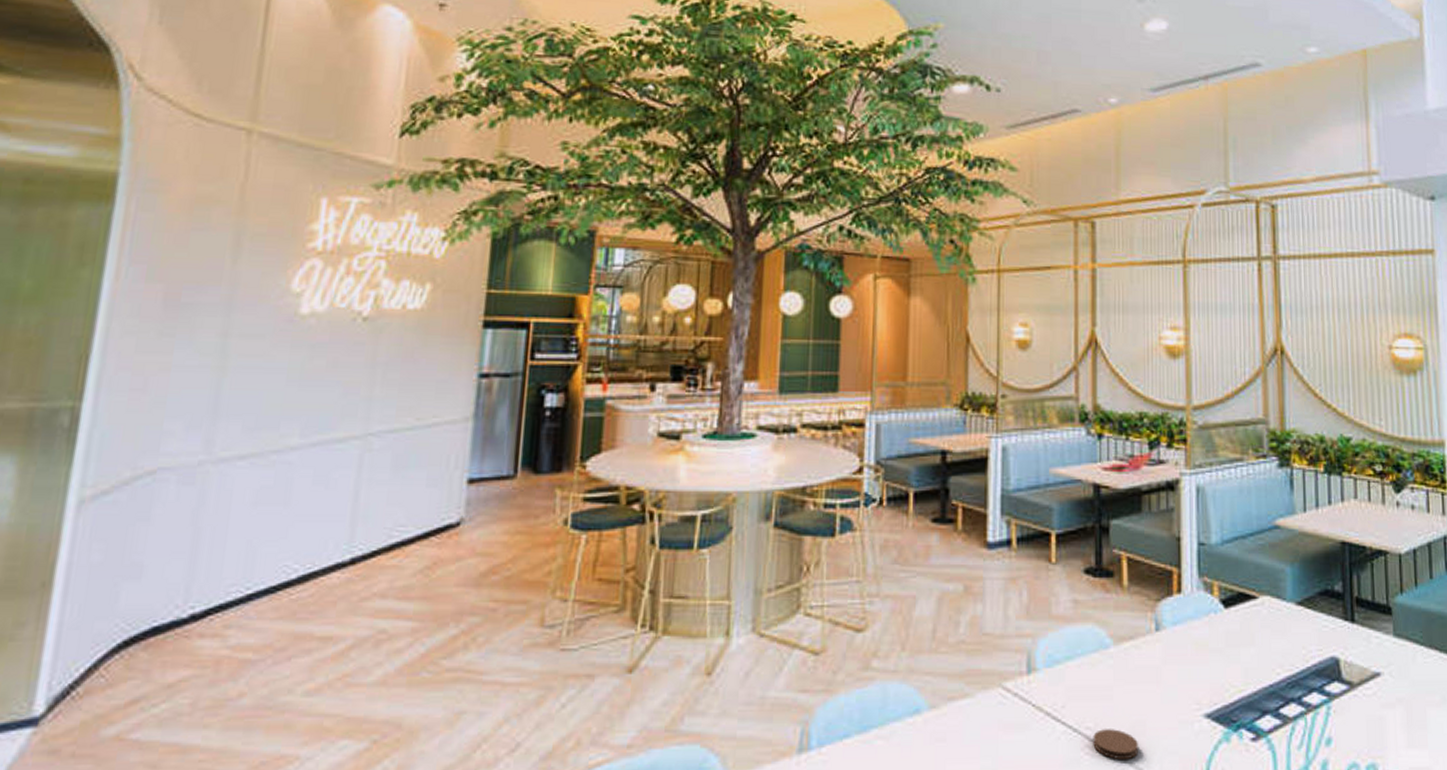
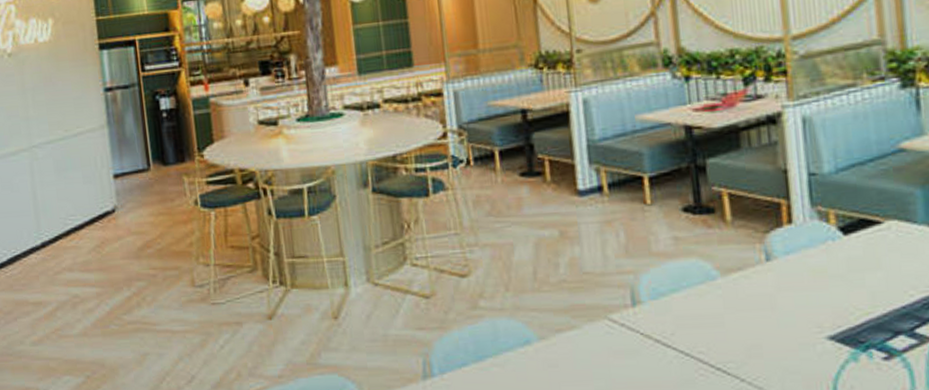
coaster: present [1093,729,1138,760] -> none [706,352,756,380]

